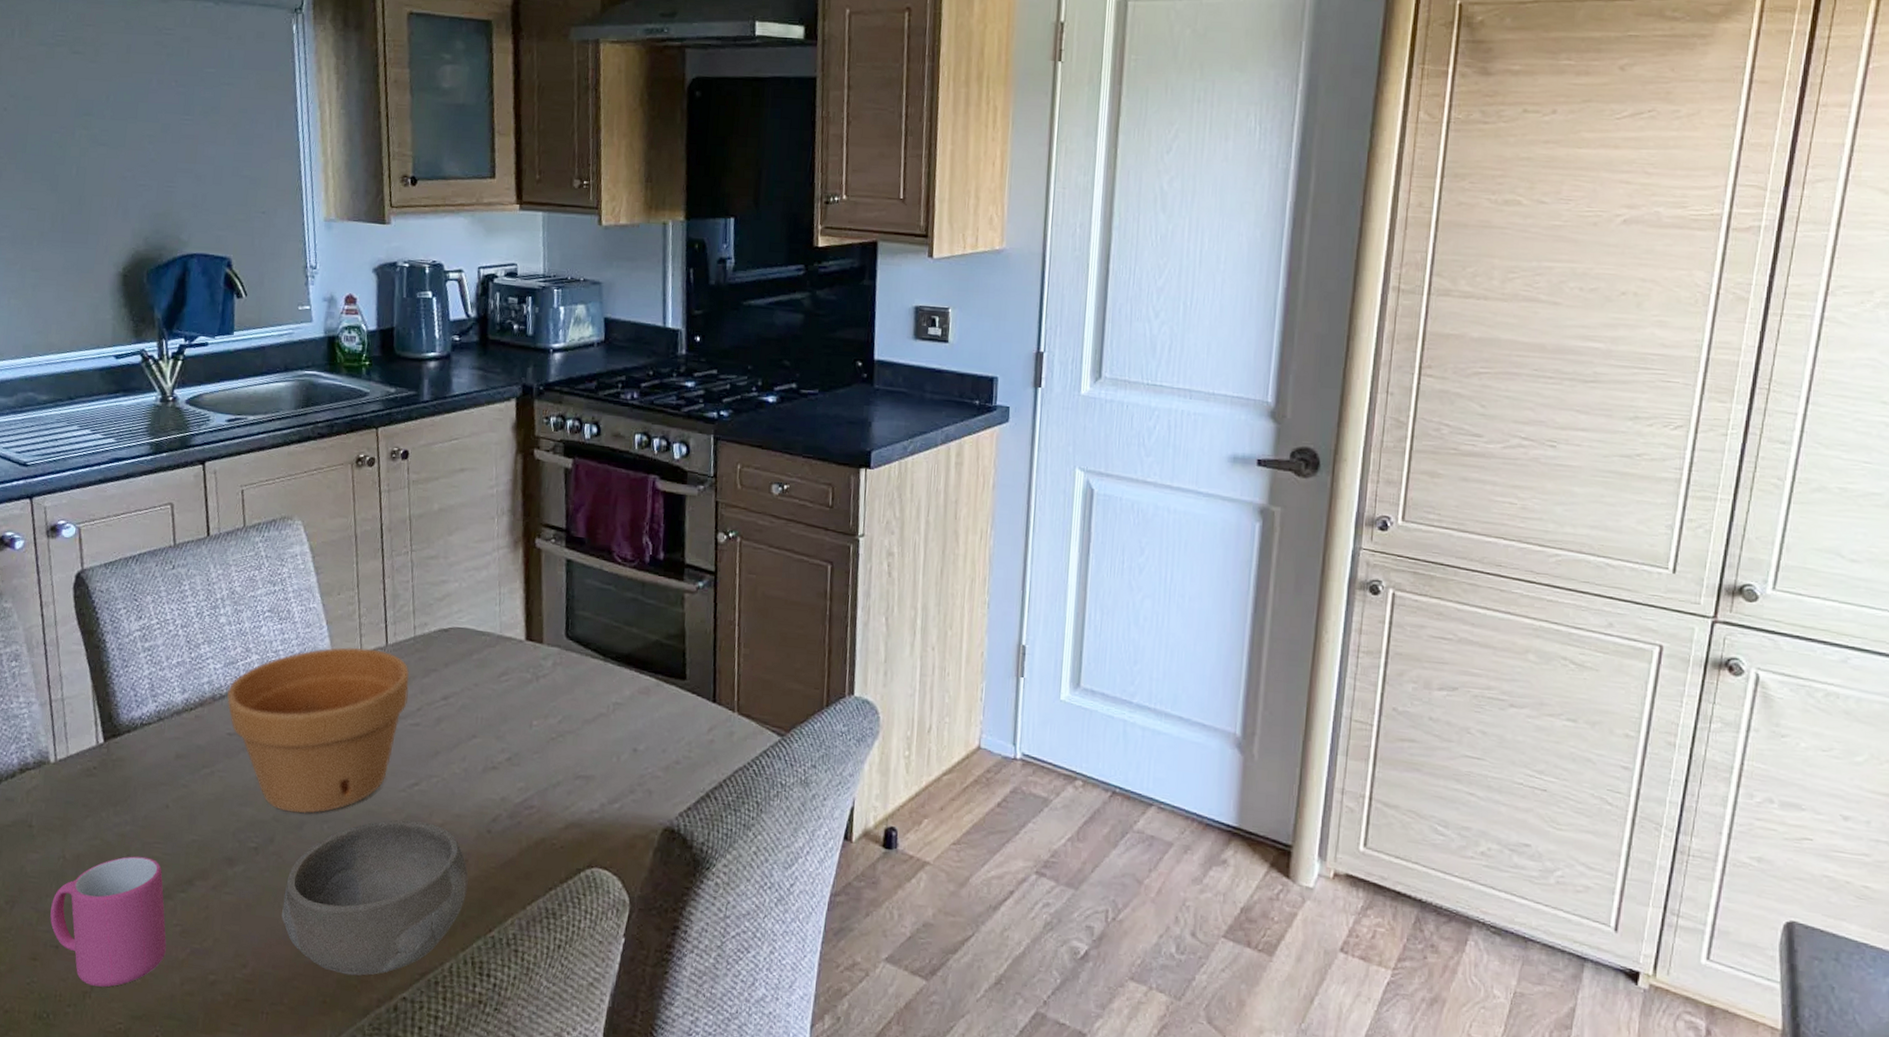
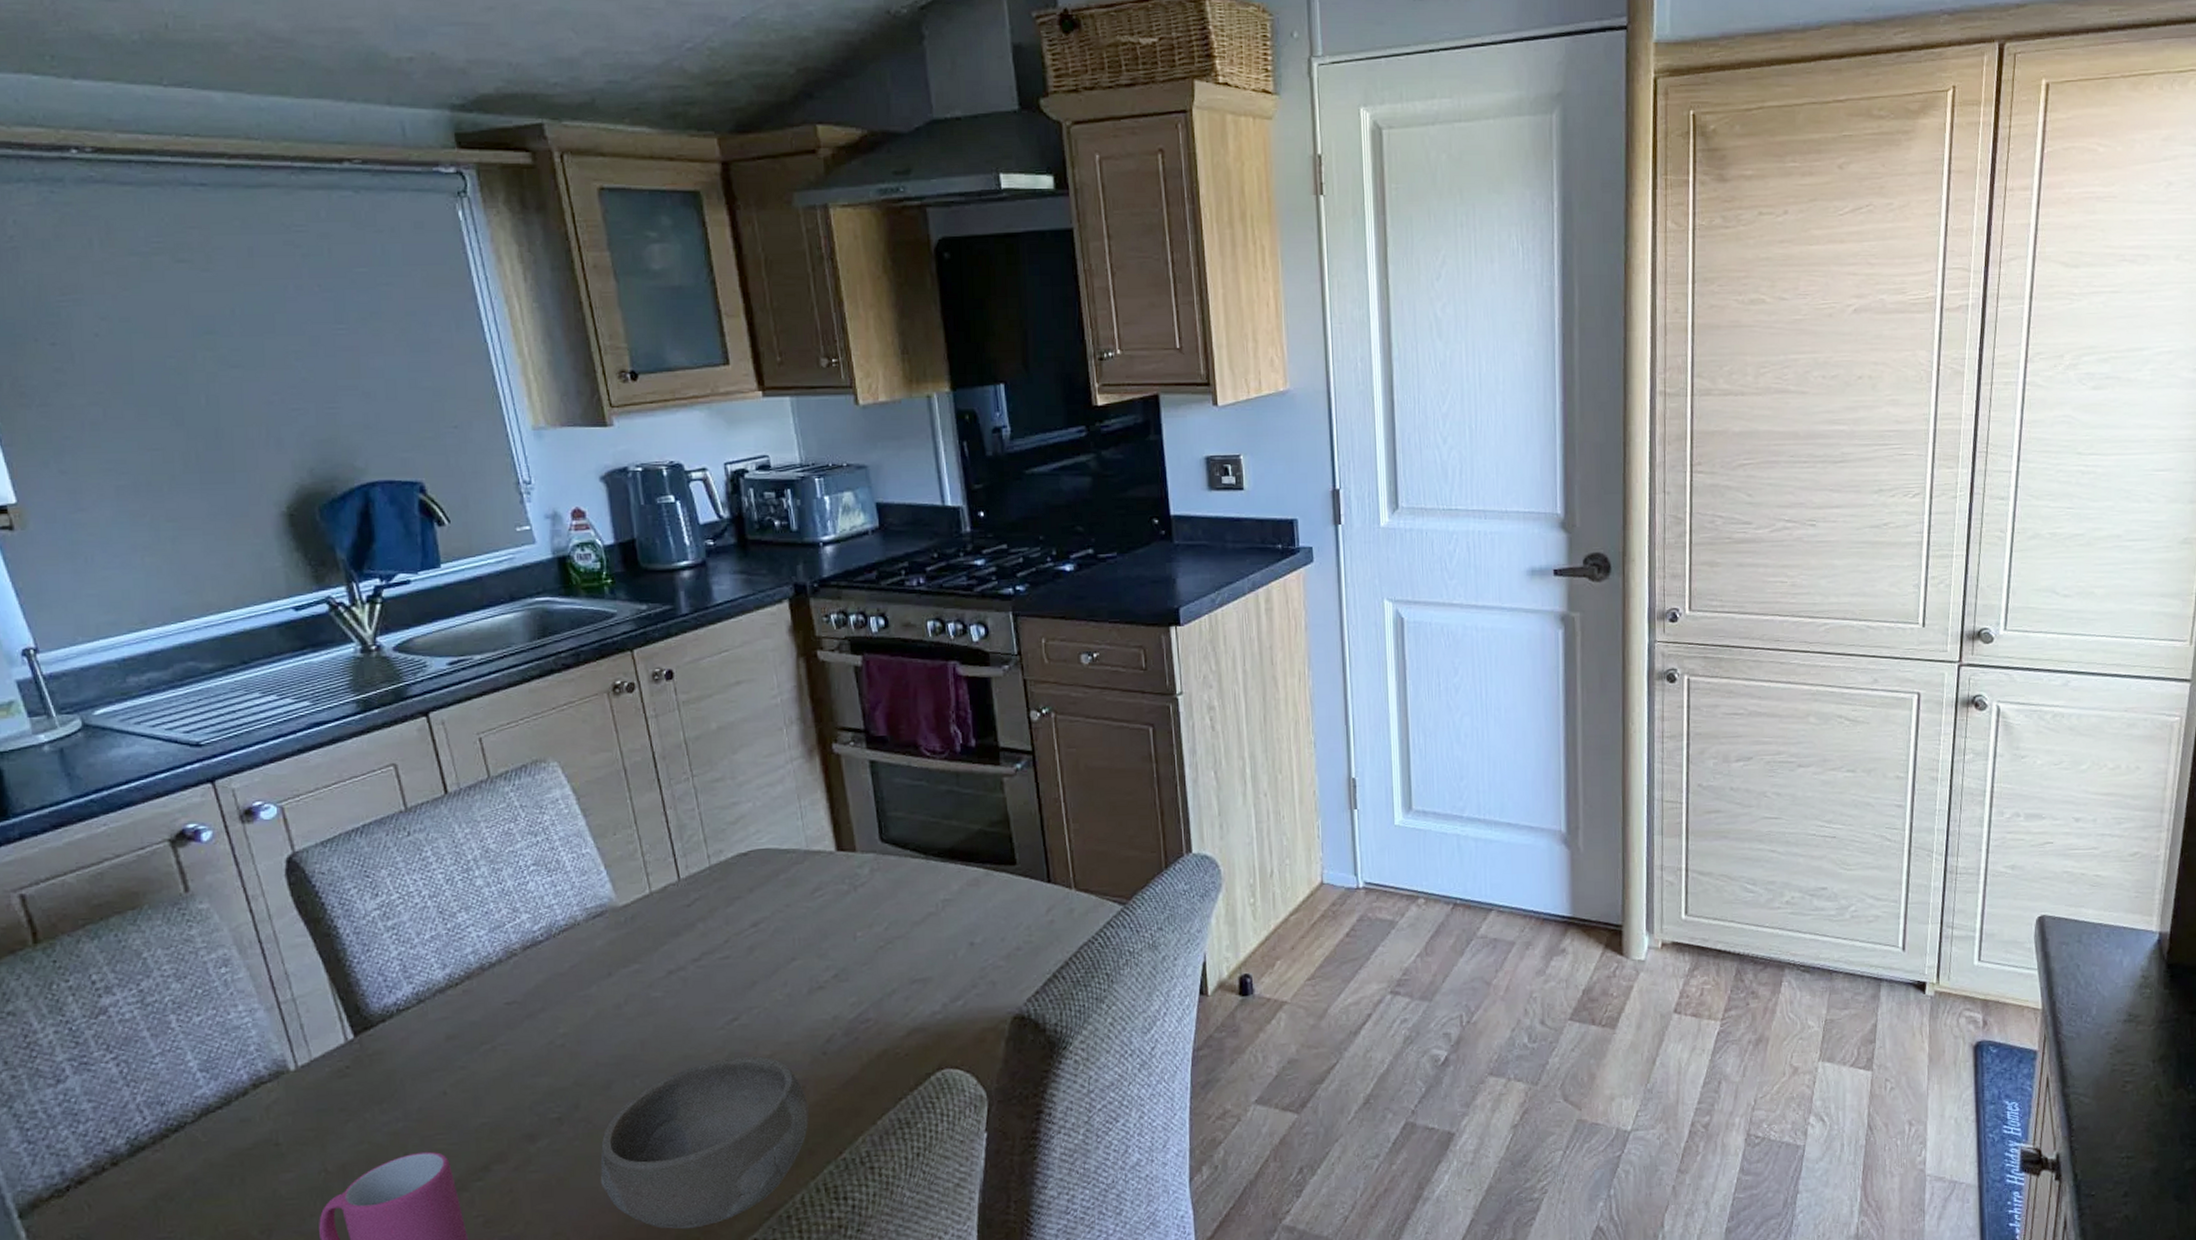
flower pot: present [227,647,409,814] -> none [498,886,713,1074]

